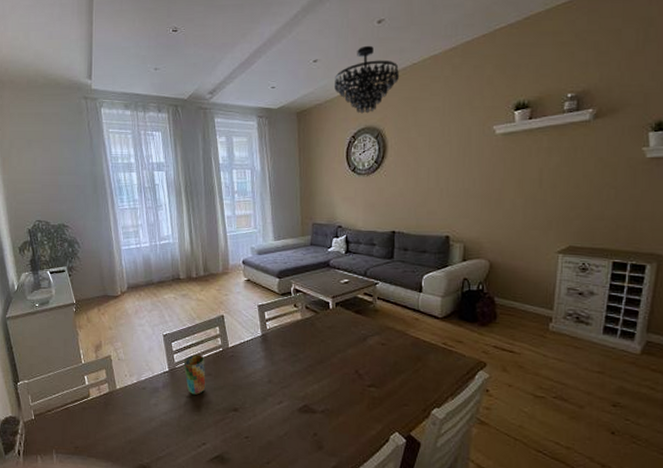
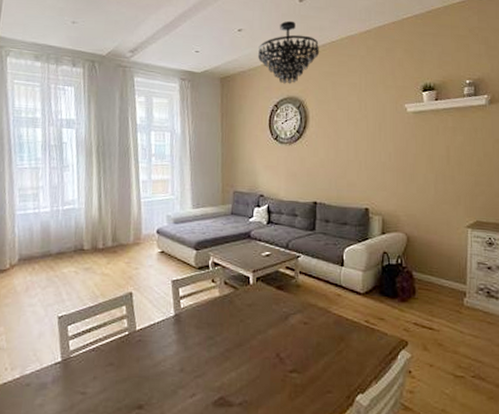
cup: present [183,354,206,395] -> none [80,340,107,390]

